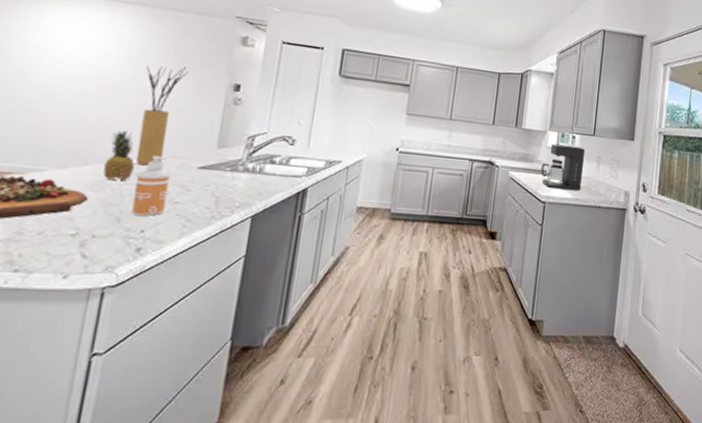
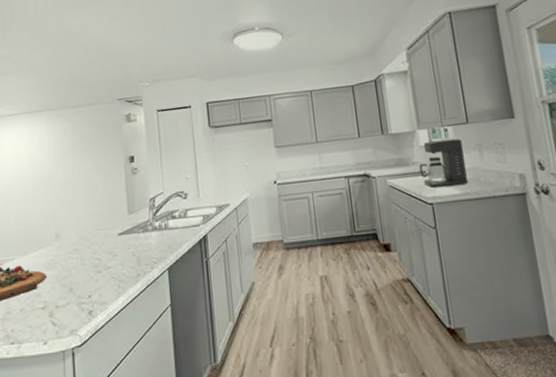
fruit: present [103,130,135,180] -> none [52,215,73,259]
soap dispenser: present [131,155,170,216] -> none [76,230,102,284]
vase: present [135,65,188,166] -> none [63,152,94,242]

